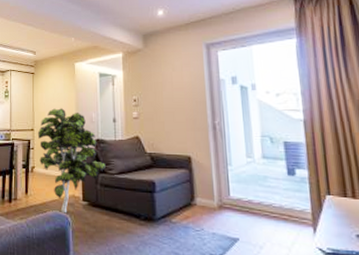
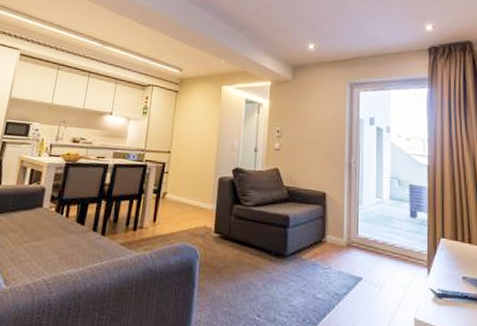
indoor plant: present [37,108,105,214] -> none [173,131,242,246]

